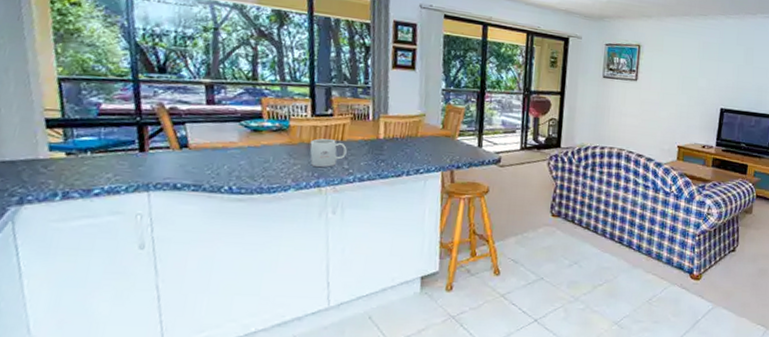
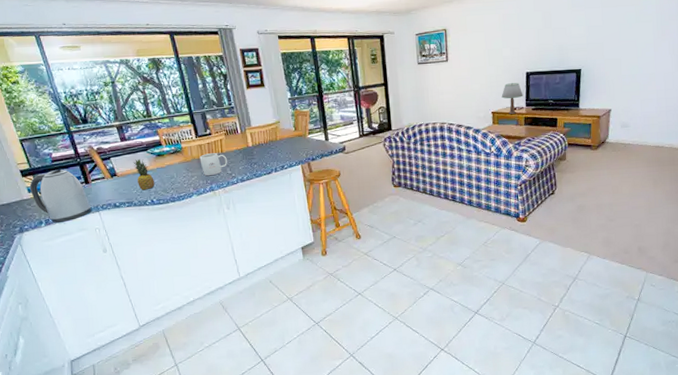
kettle: none [52,126,140,200] -> present [29,169,92,224]
fruit: none [215,130,241,173] -> present [133,158,155,191]
table lamp: none [690,117,715,152] -> present [501,83,523,114]

